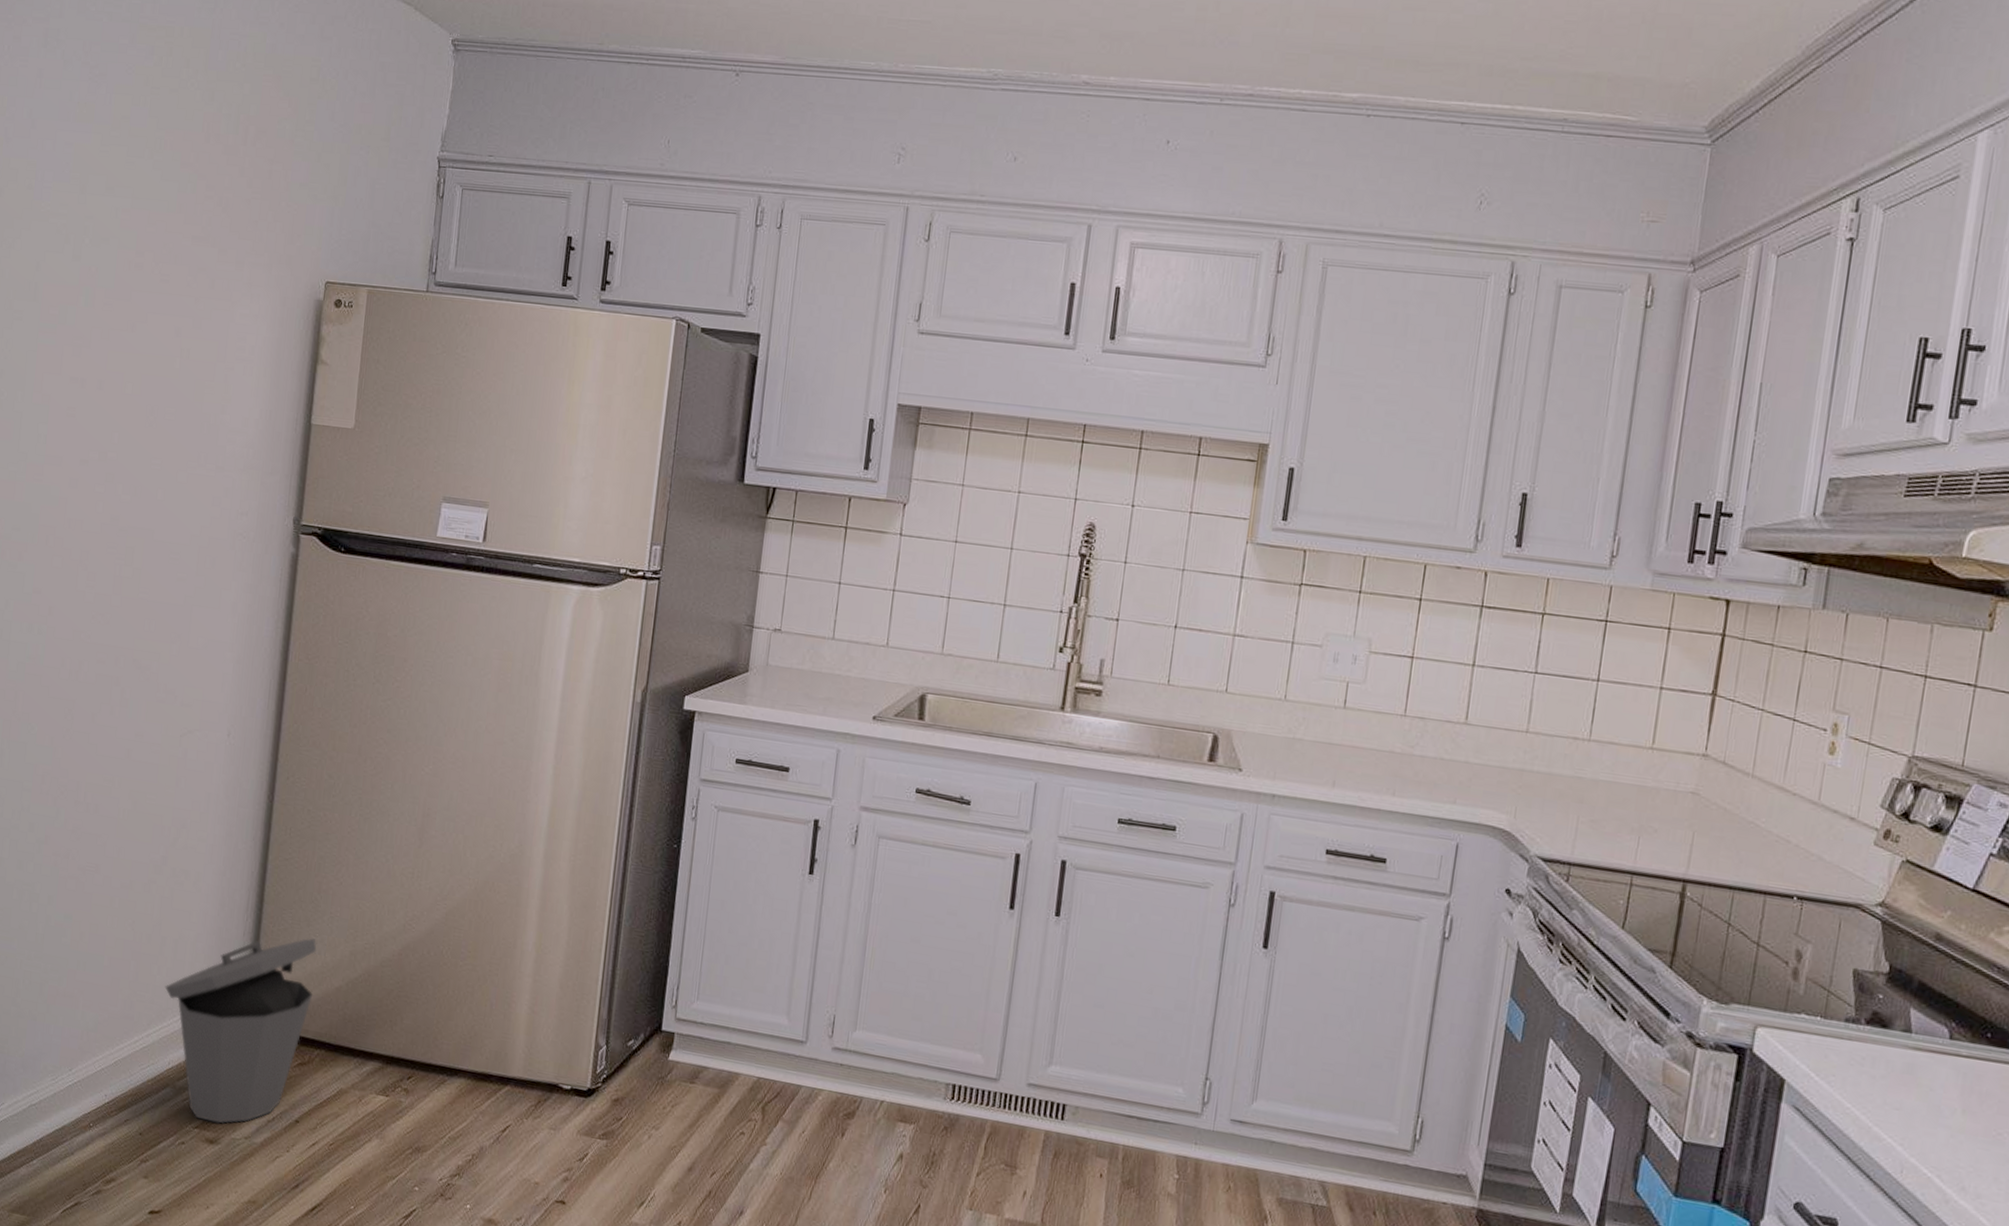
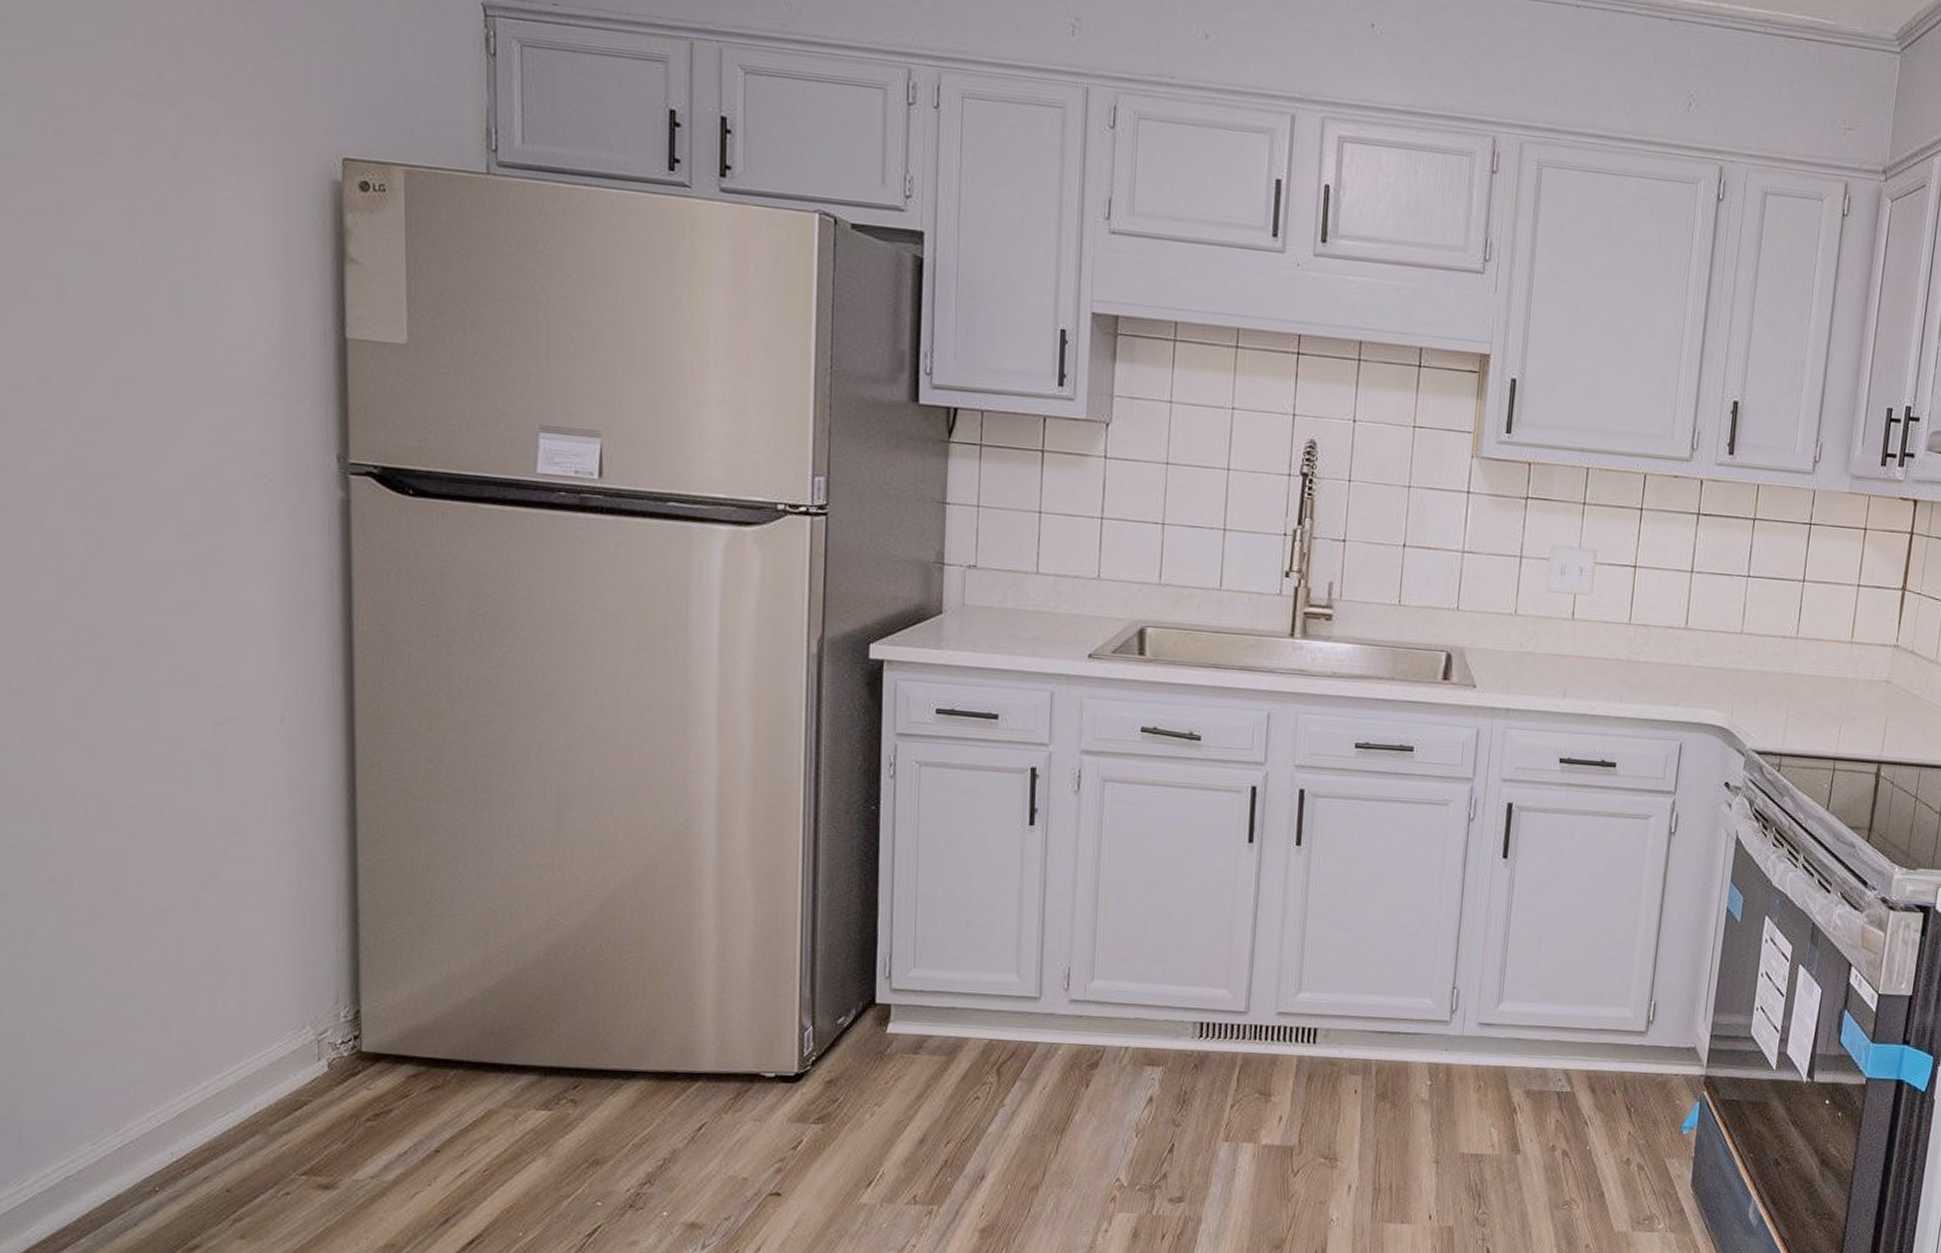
trash can: present [165,938,317,1124] -> none [236,947,438,1166]

